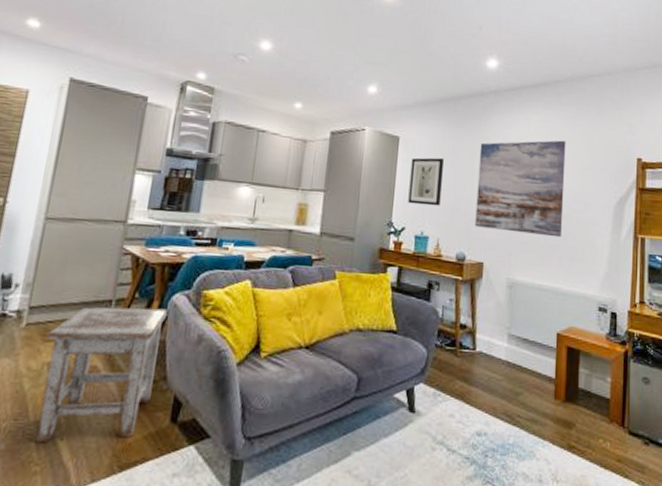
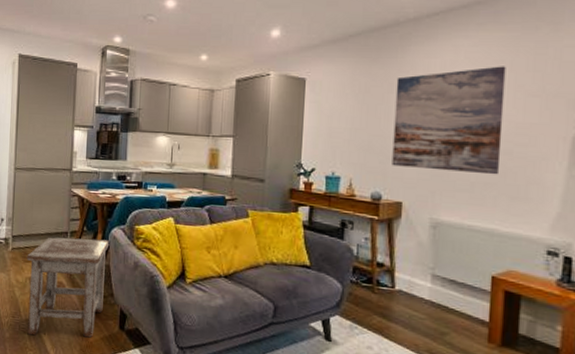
wall art: present [408,157,444,206] -> none [317,97,355,146]

